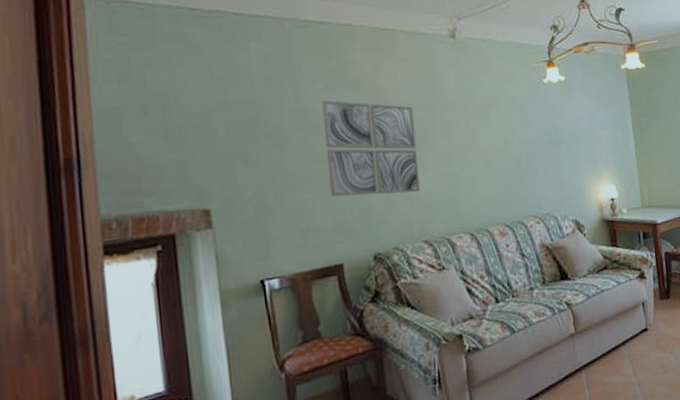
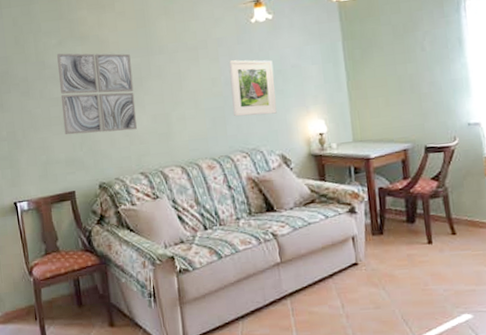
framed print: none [521,120,570,180] -> present [228,60,277,117]

